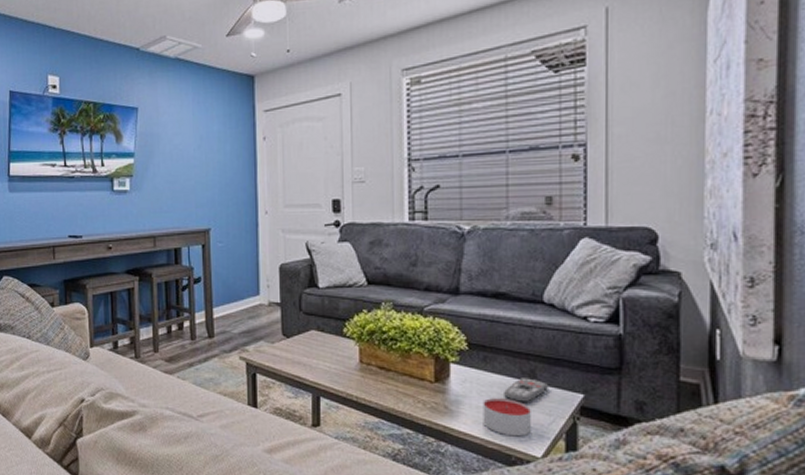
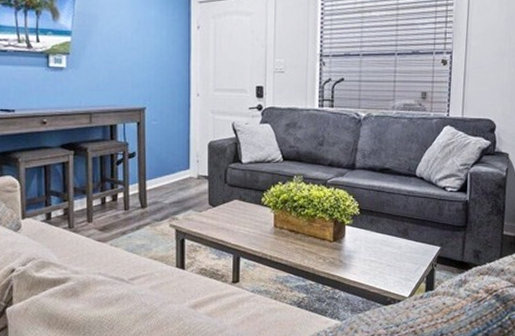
candle: present [483,398,531,437] -> none [368,252,403,282]
remote control: present [504,378,549,402] -> none [384,235,417,255]

